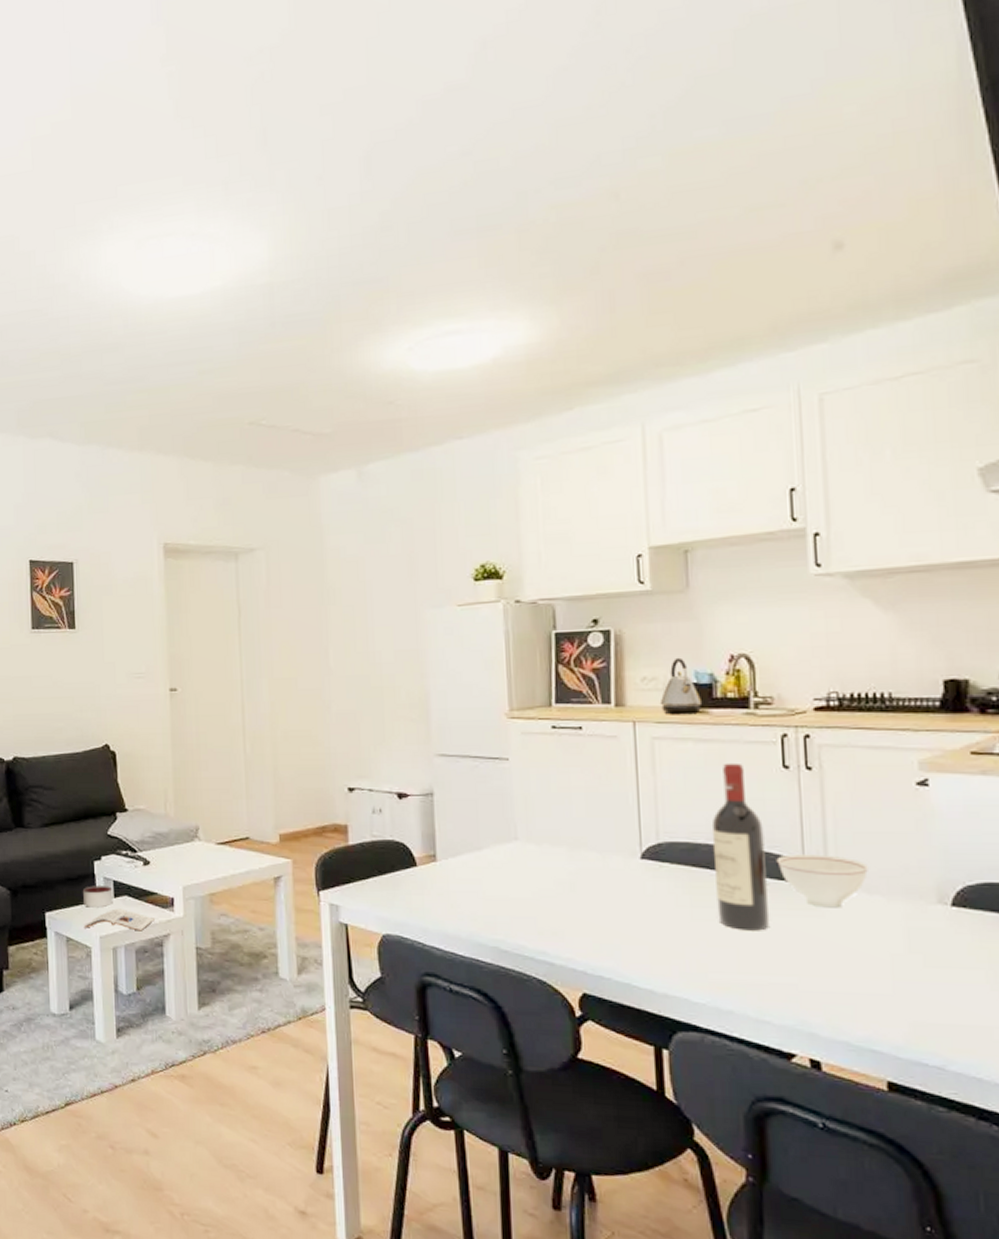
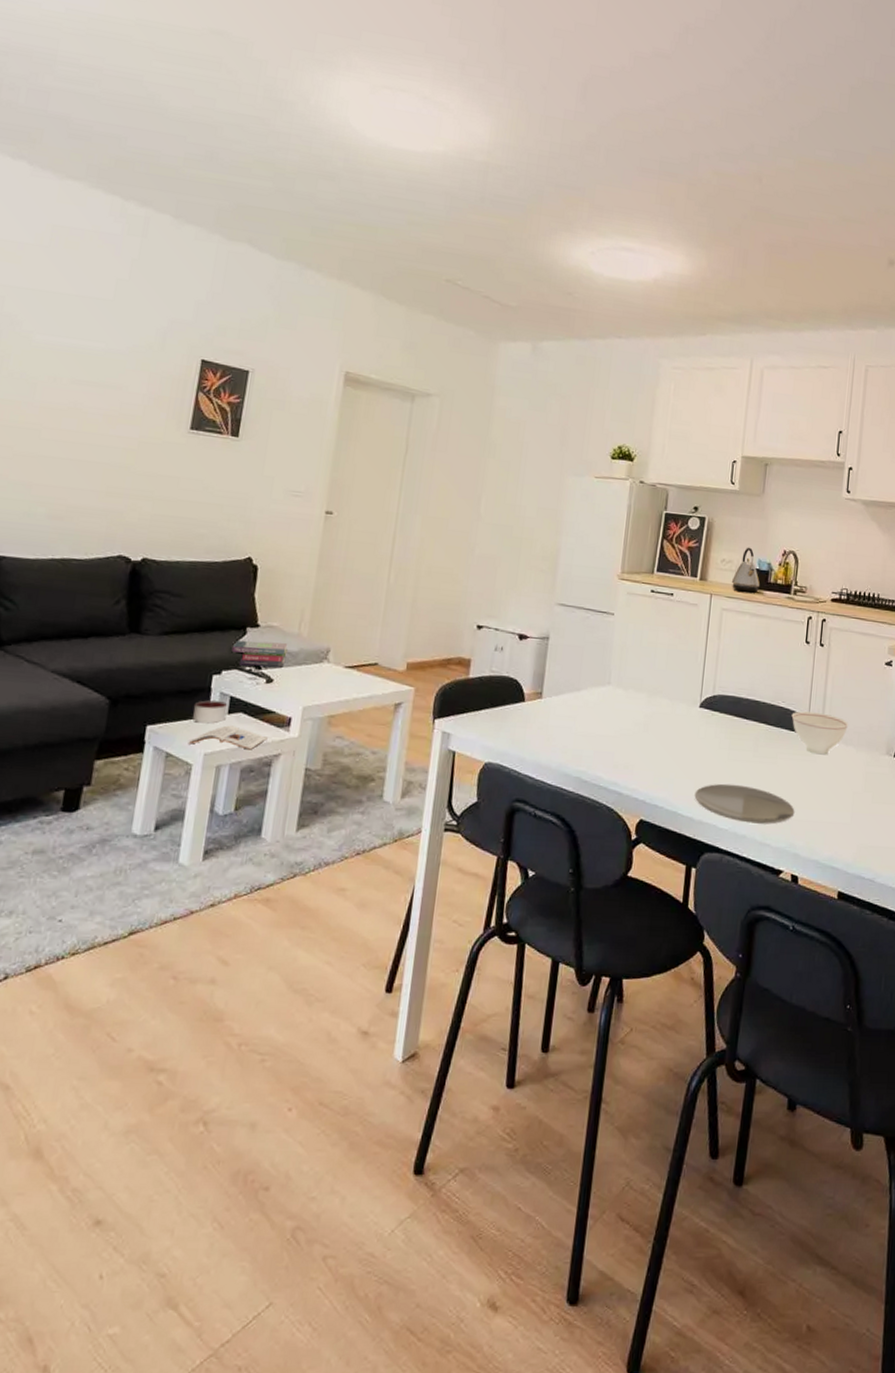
books: none [106,825,158,850] -> present [231,640,288,668]
plate: none [651,948,802,997] -> present [694,783,795,824]
wine bottle: present [711,762,770,931] -> none [746,635,787,771]

